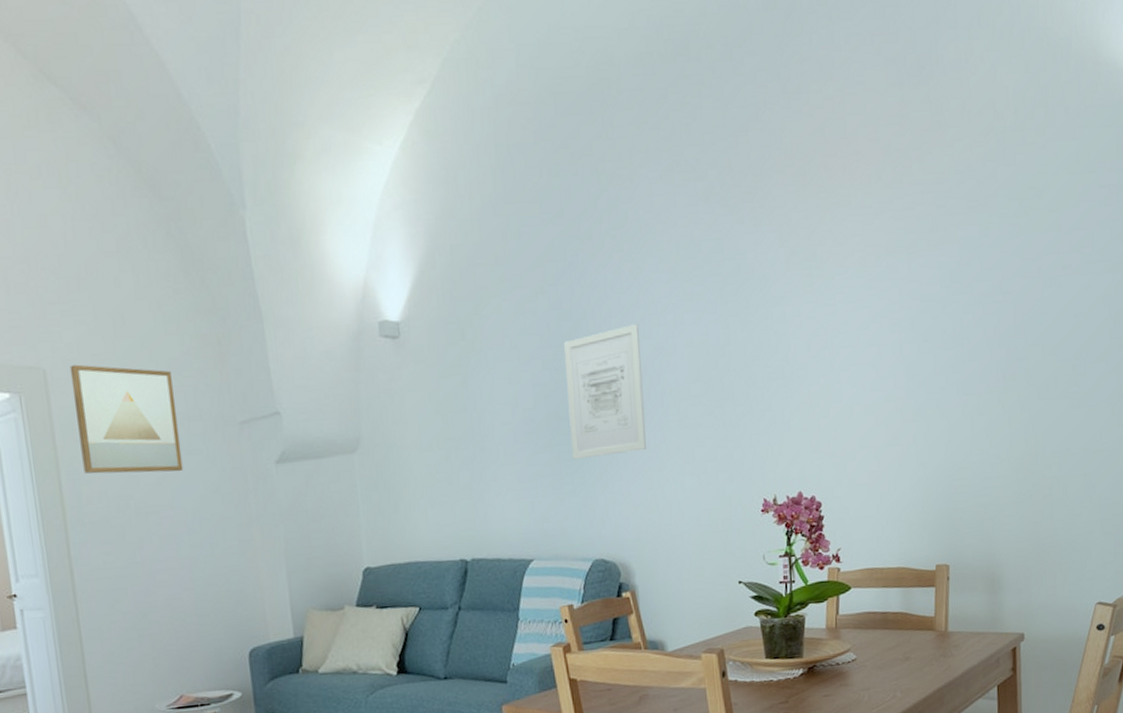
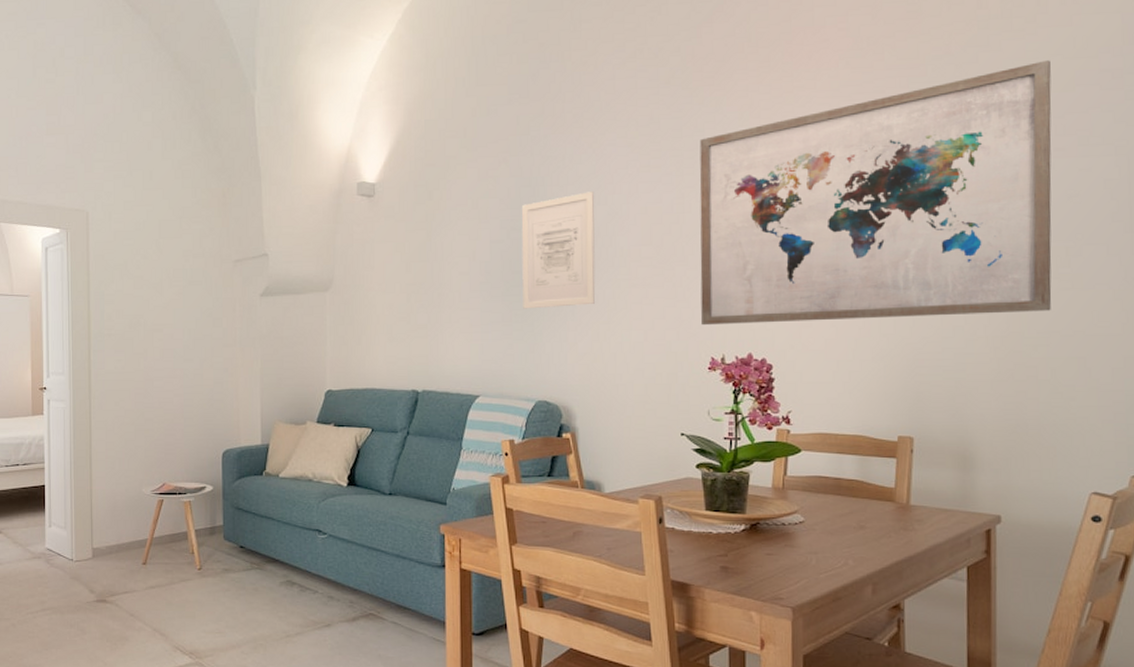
wall art: present [69,364,184,474] -> none [106,209,185,298]
wall art: none [741,175,1062,466] -> present [699,60,1052,326]

